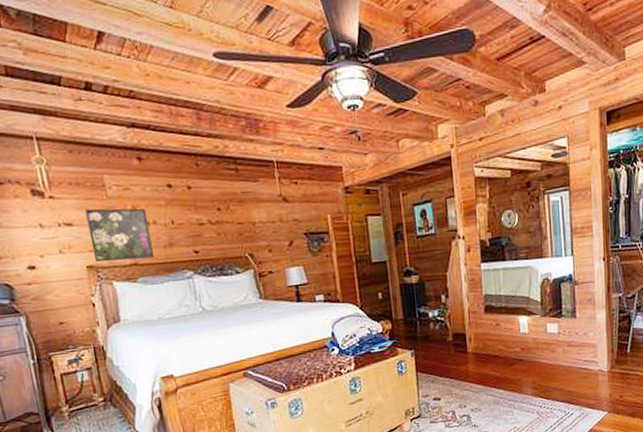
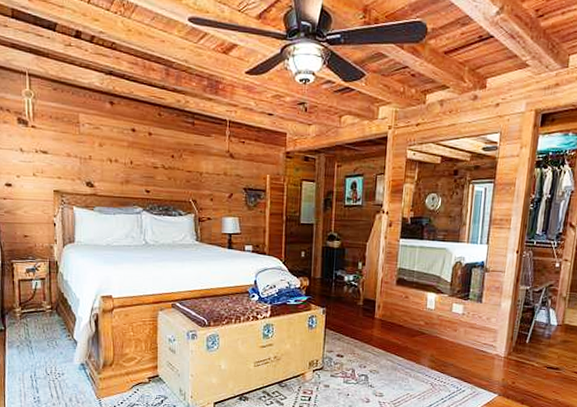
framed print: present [85,208,155,263] -> none [60,141,112,191]

